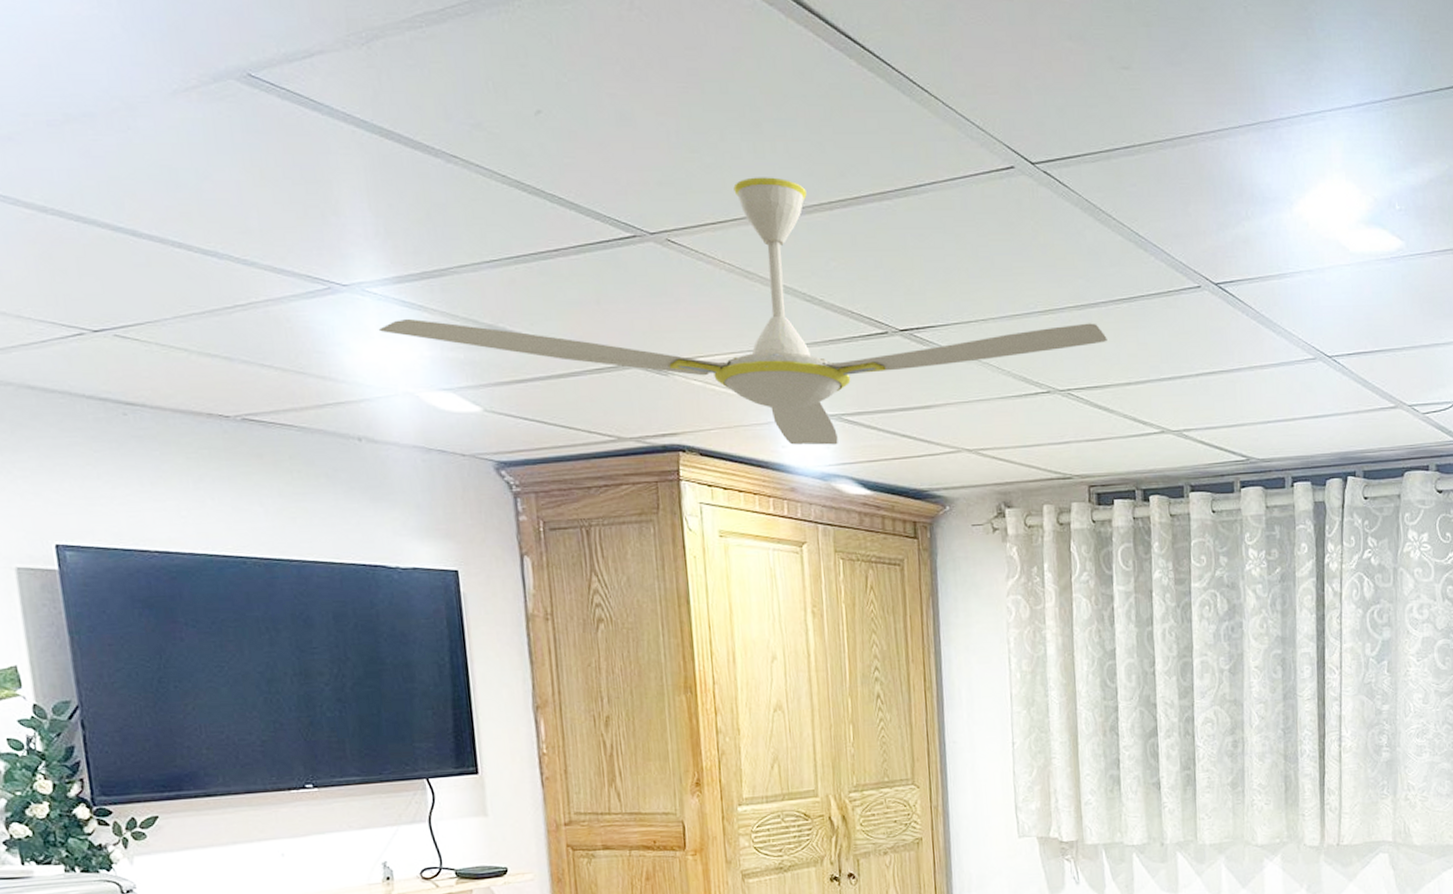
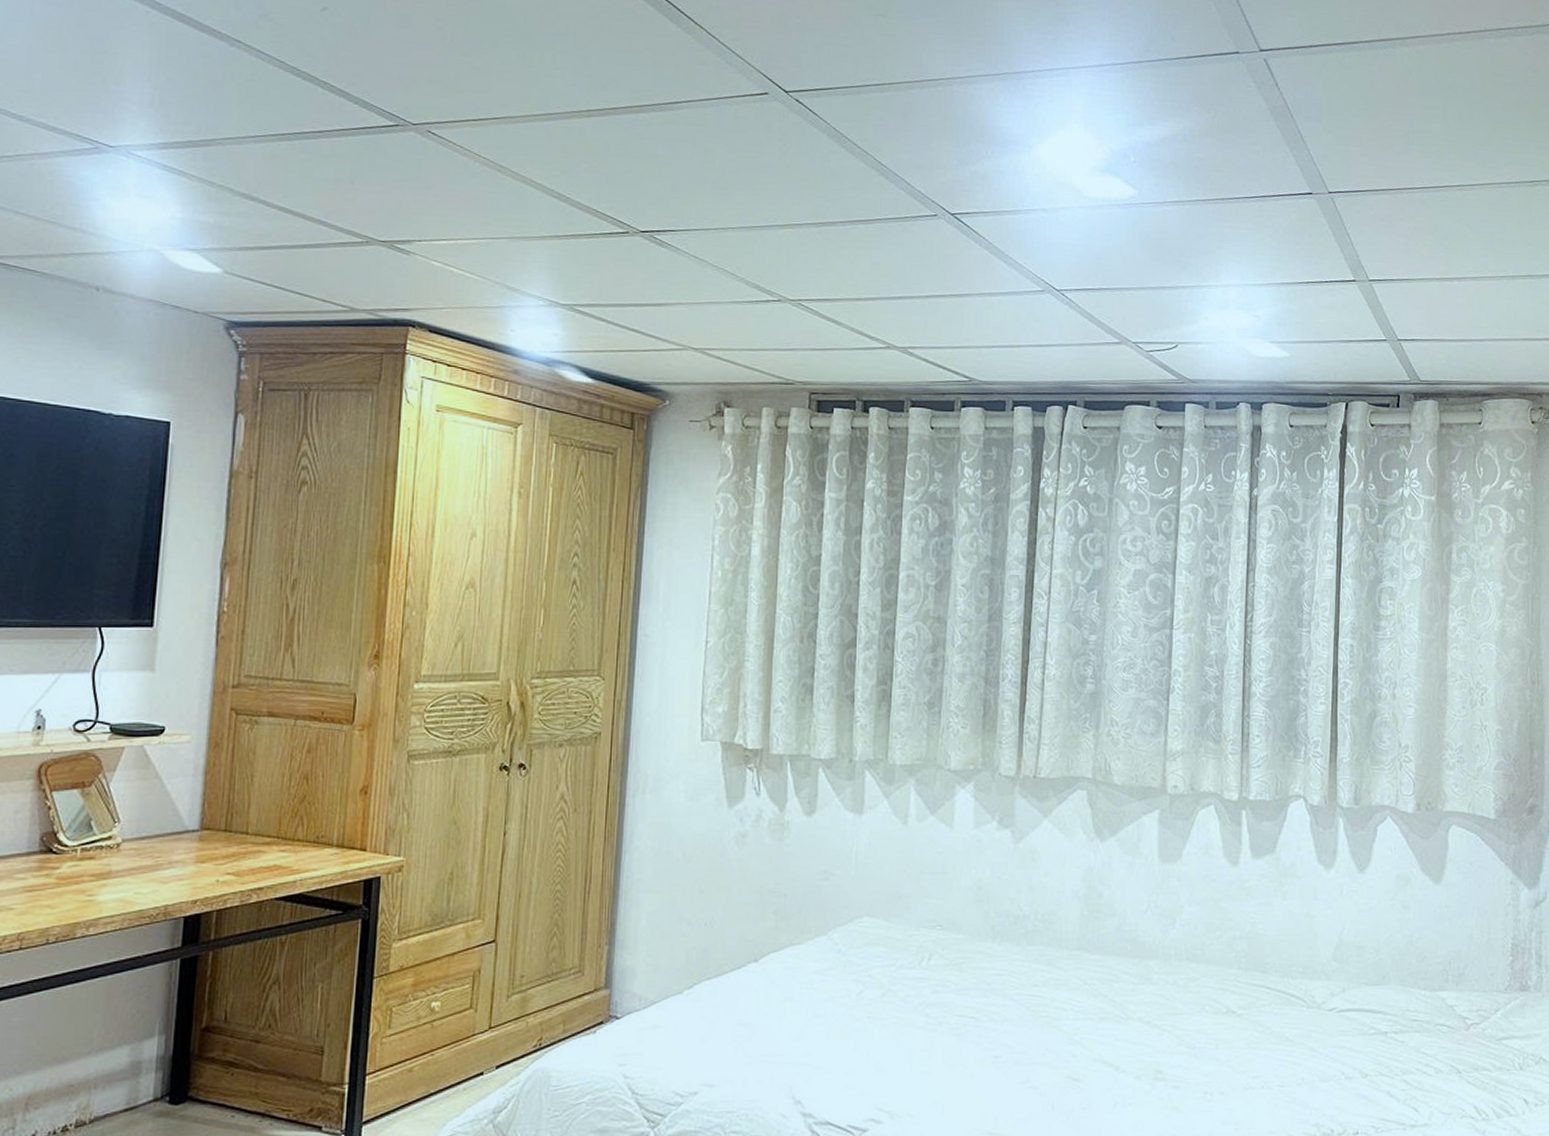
ceiling fan: present [378,177,1107,445] -> none [136,82,842,333]

